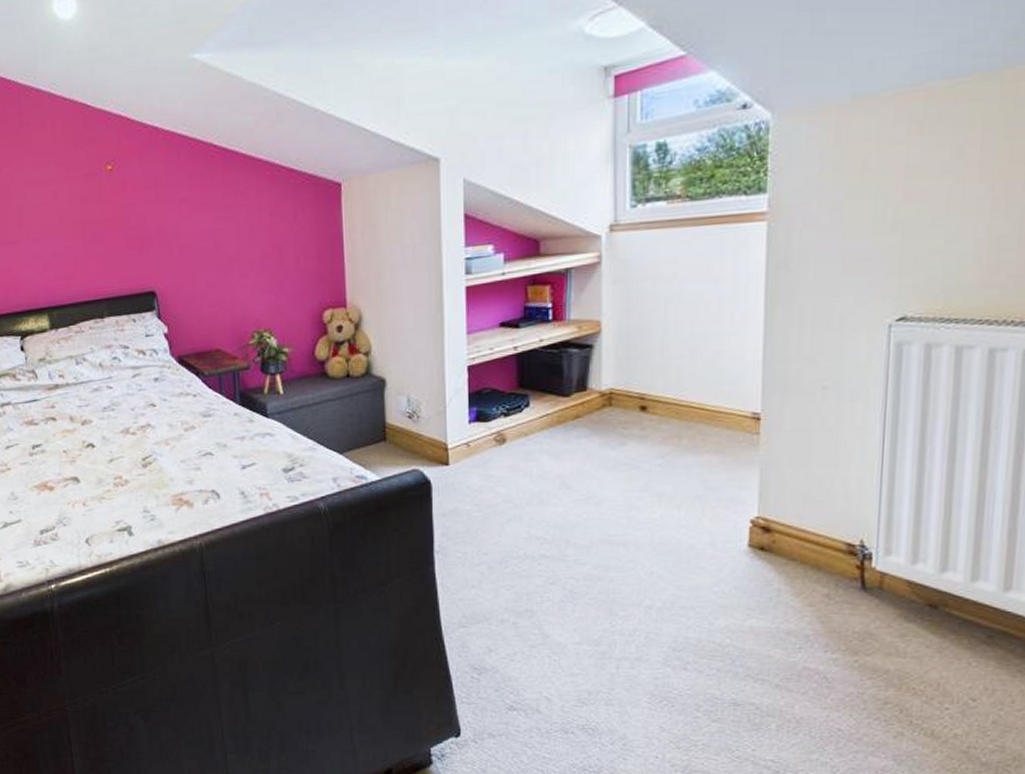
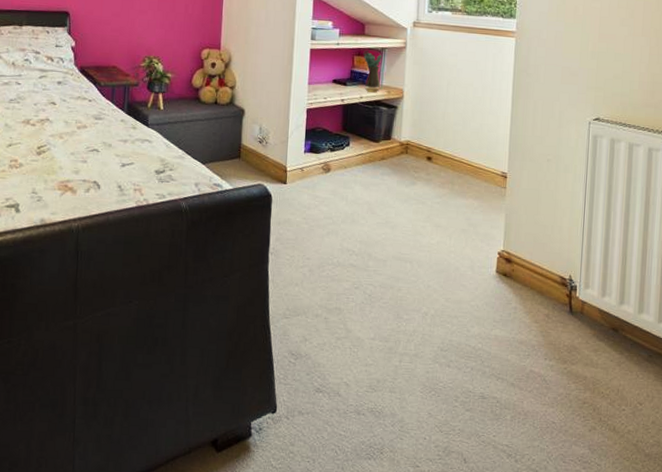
vase: none [539,276,568,333] -> present [363,50,383,93]

